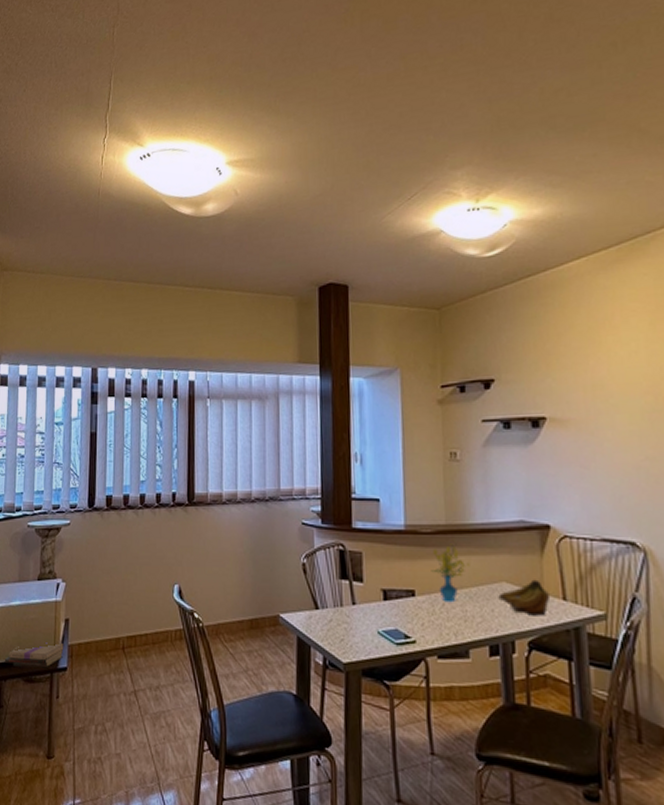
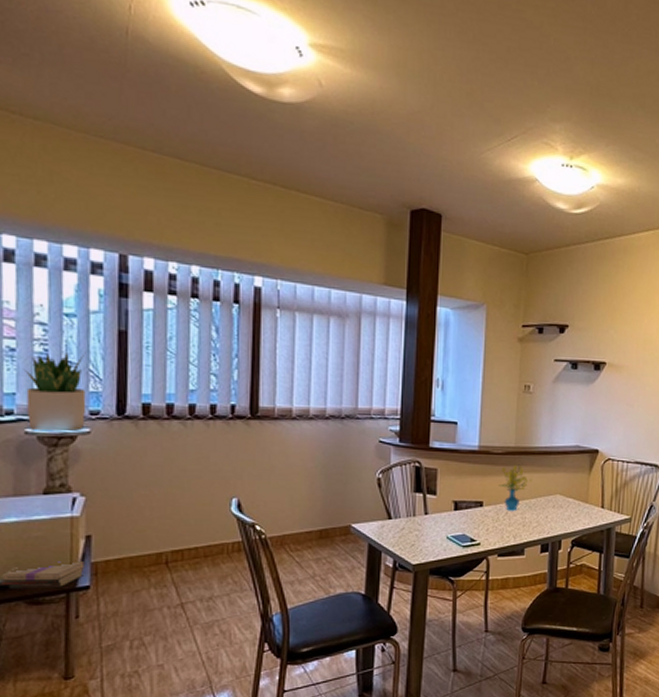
planter: none [28,454,69,524] -> present [23,351,87,432]
fruit: present [498,579,551,616] -> none [552,492,593,521]

